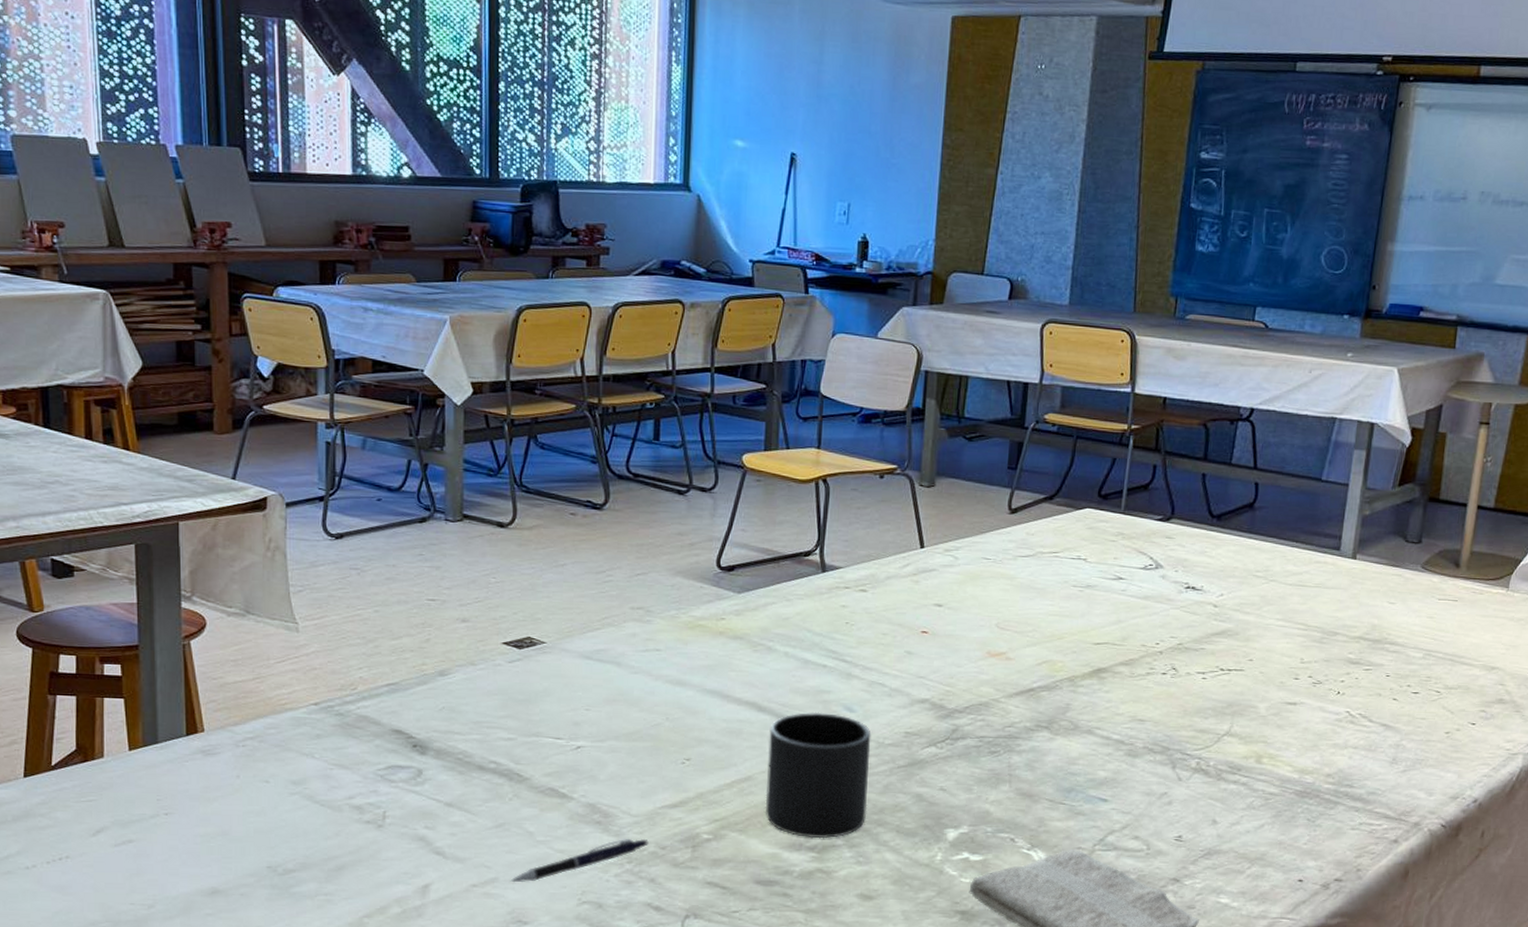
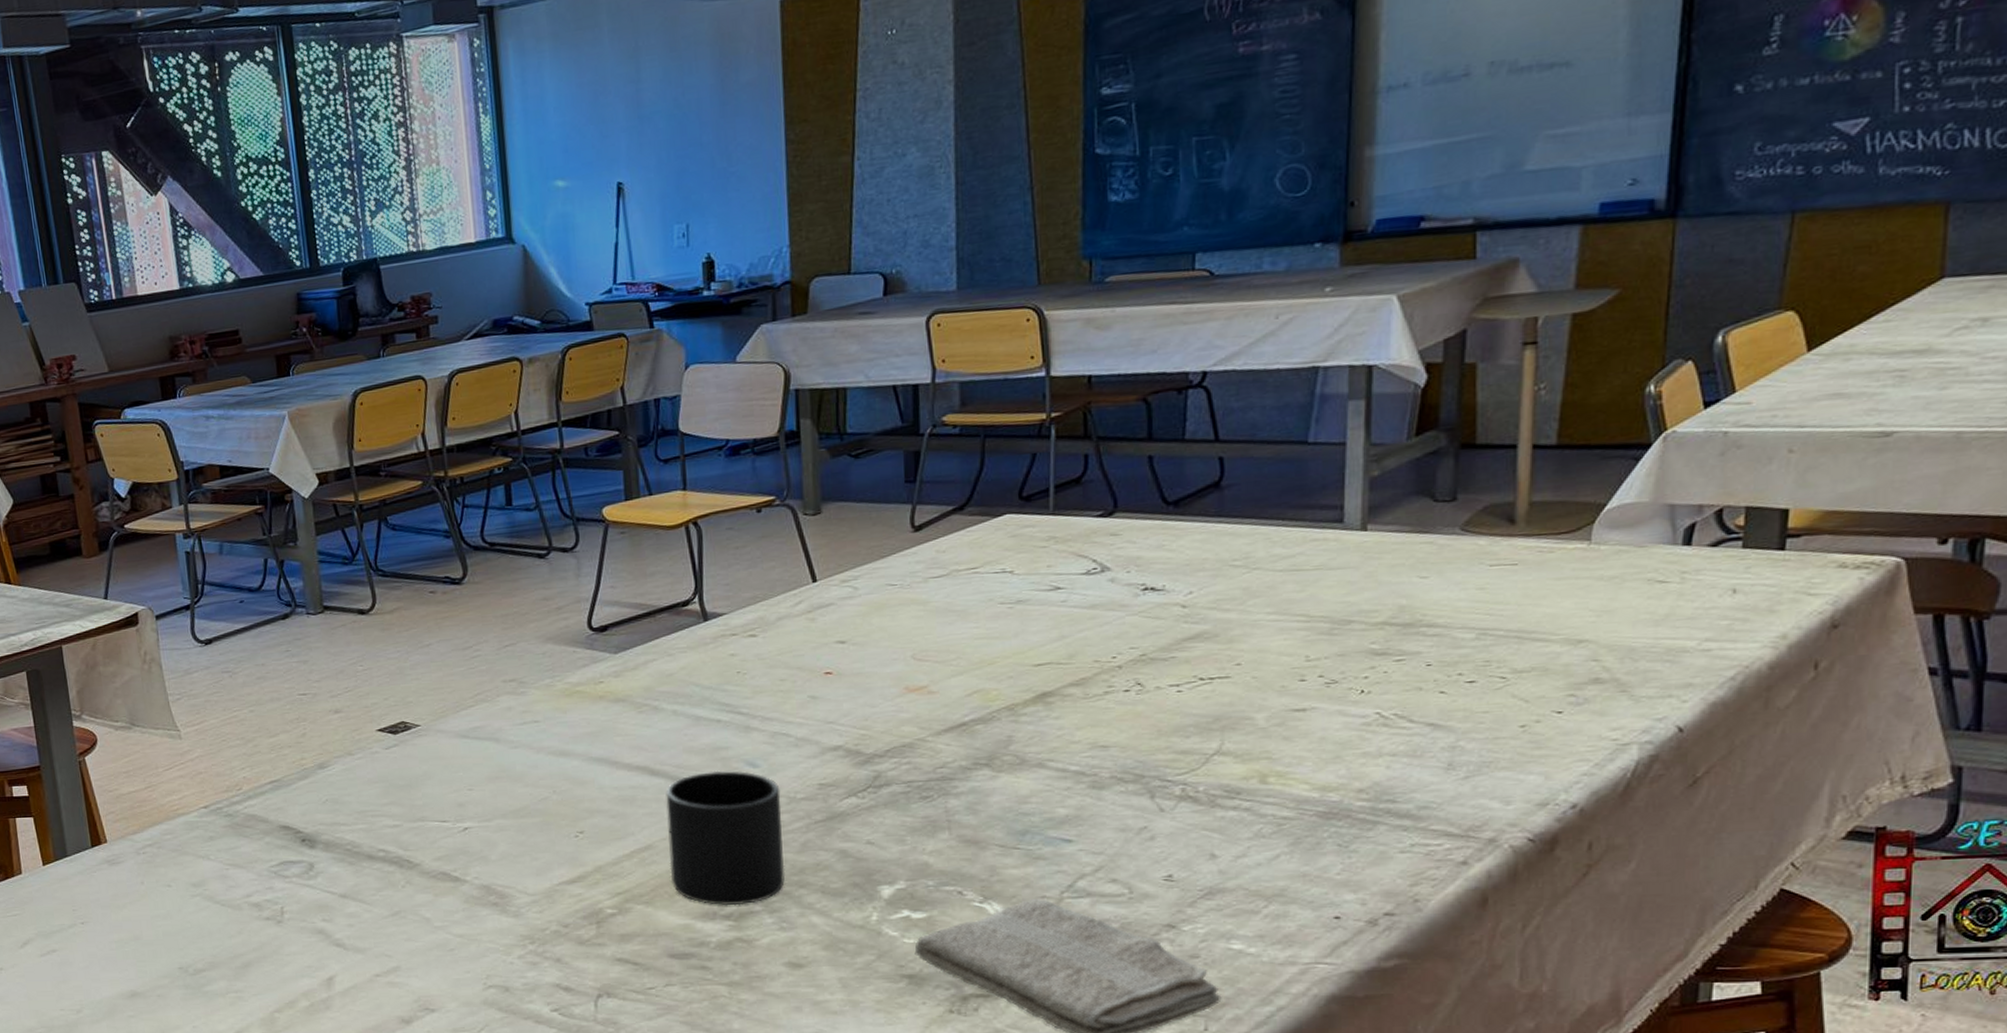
pen: present [510,839,649,883] -> none [412,918,550,971]

